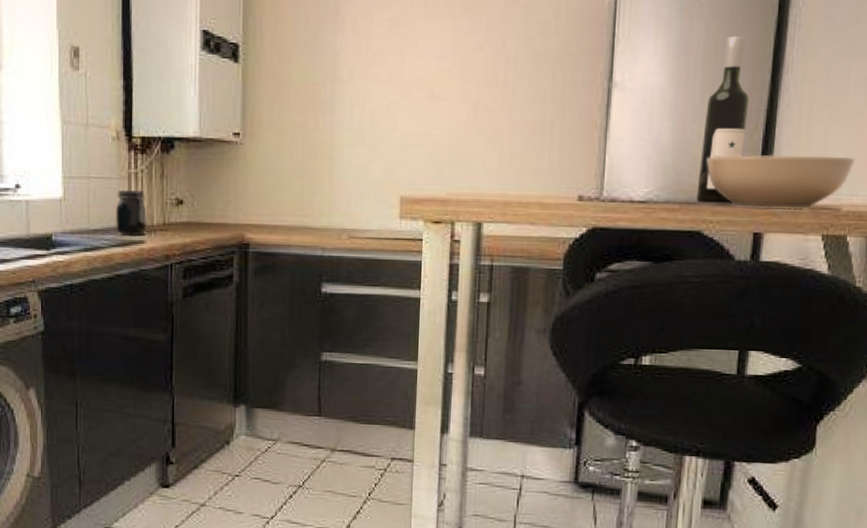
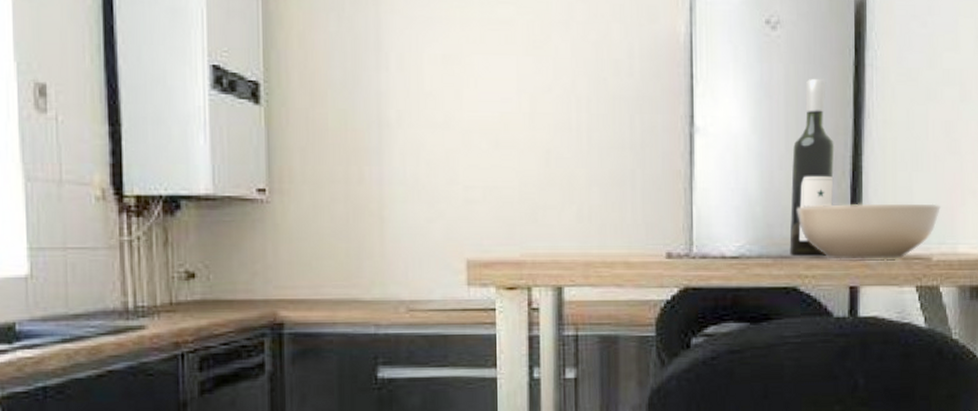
jar: present [116,190,148,236] -> none [104,263,149,321]

